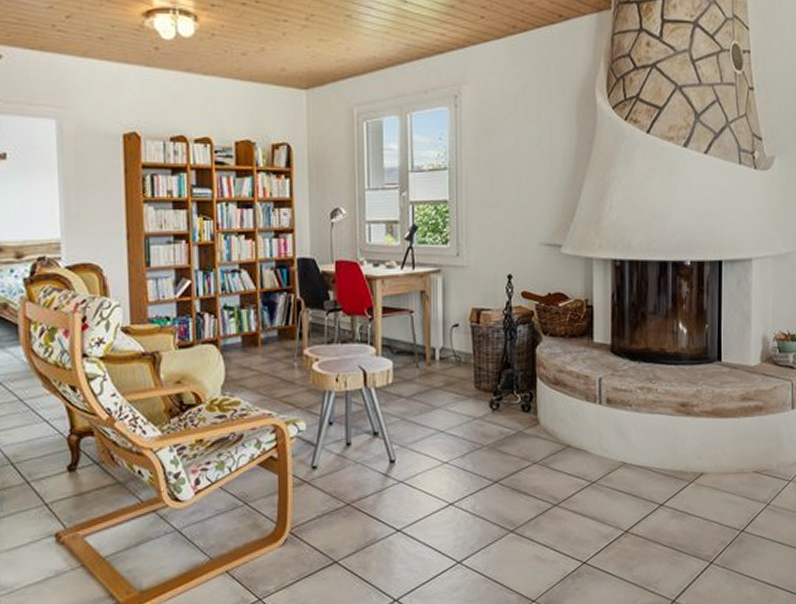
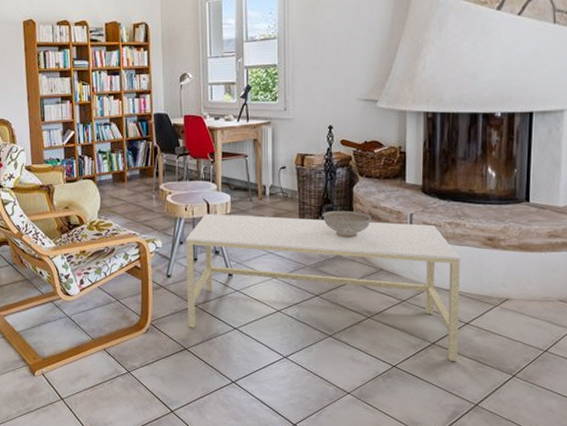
coffee table: none [337,384,653,552] -> present [186,213,460,362]
decorative bowl: none [502,376,558,410] -> present [323,210,372,238]

